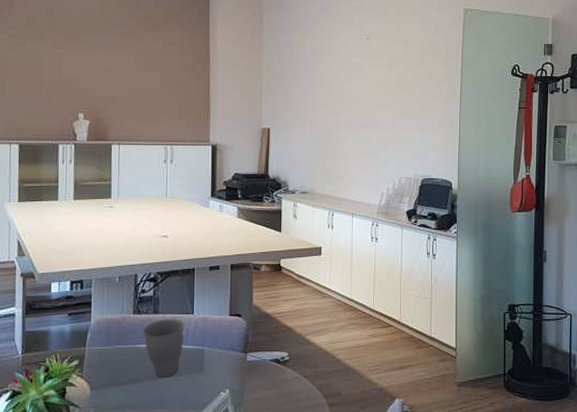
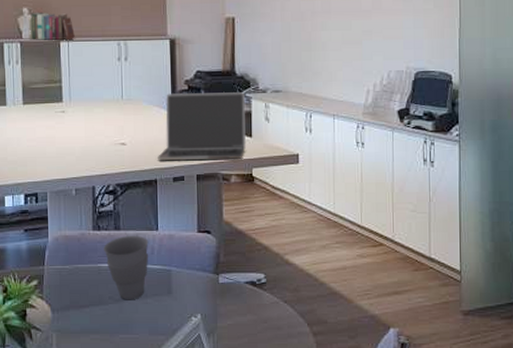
books: none [82,117,126,144] -> present [28,11,75,41]
laptop: none [196,192,276,252] -> present [158,91,246,161]

